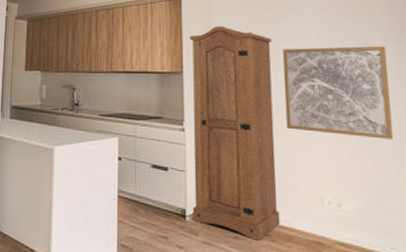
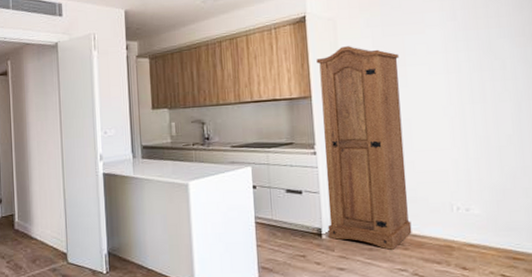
wall art: present [283,45,394,140] -> none [410,51,519,144]

